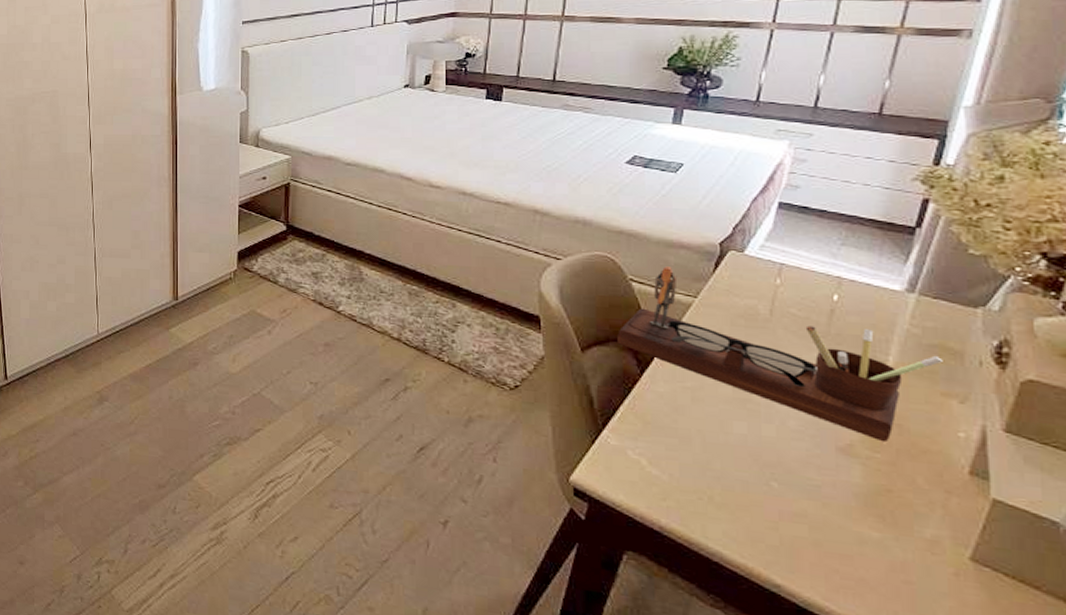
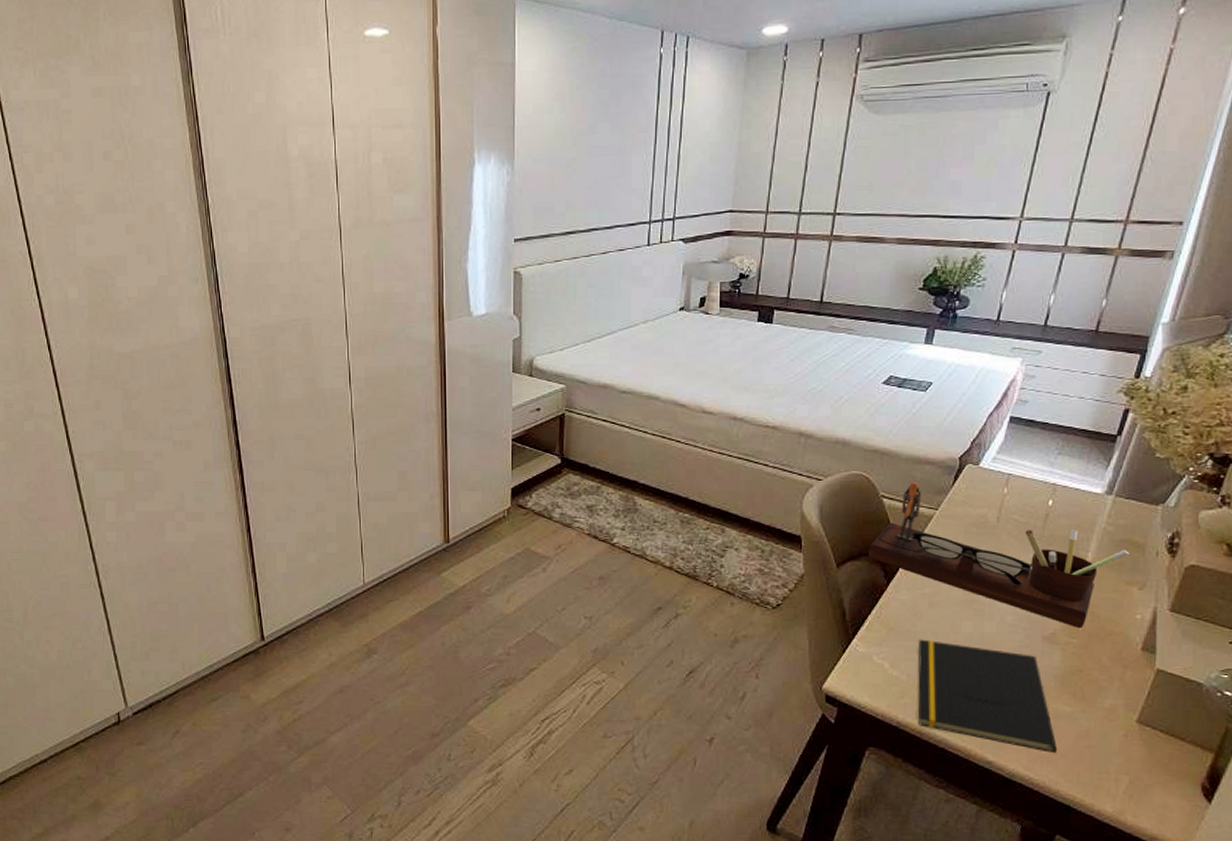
notepad: none [682,436,866,586] -> present [918,639,1058,754]

